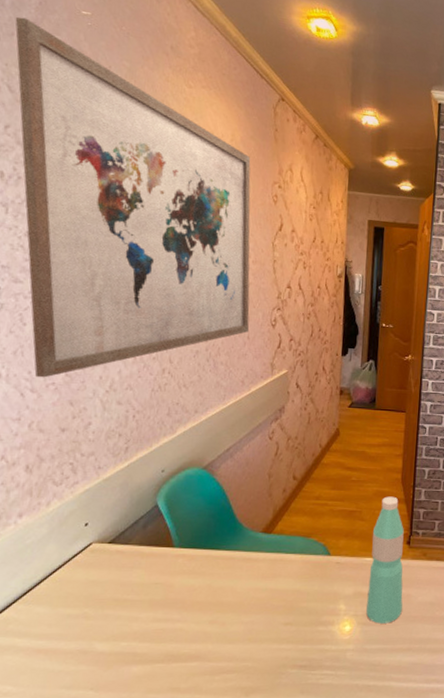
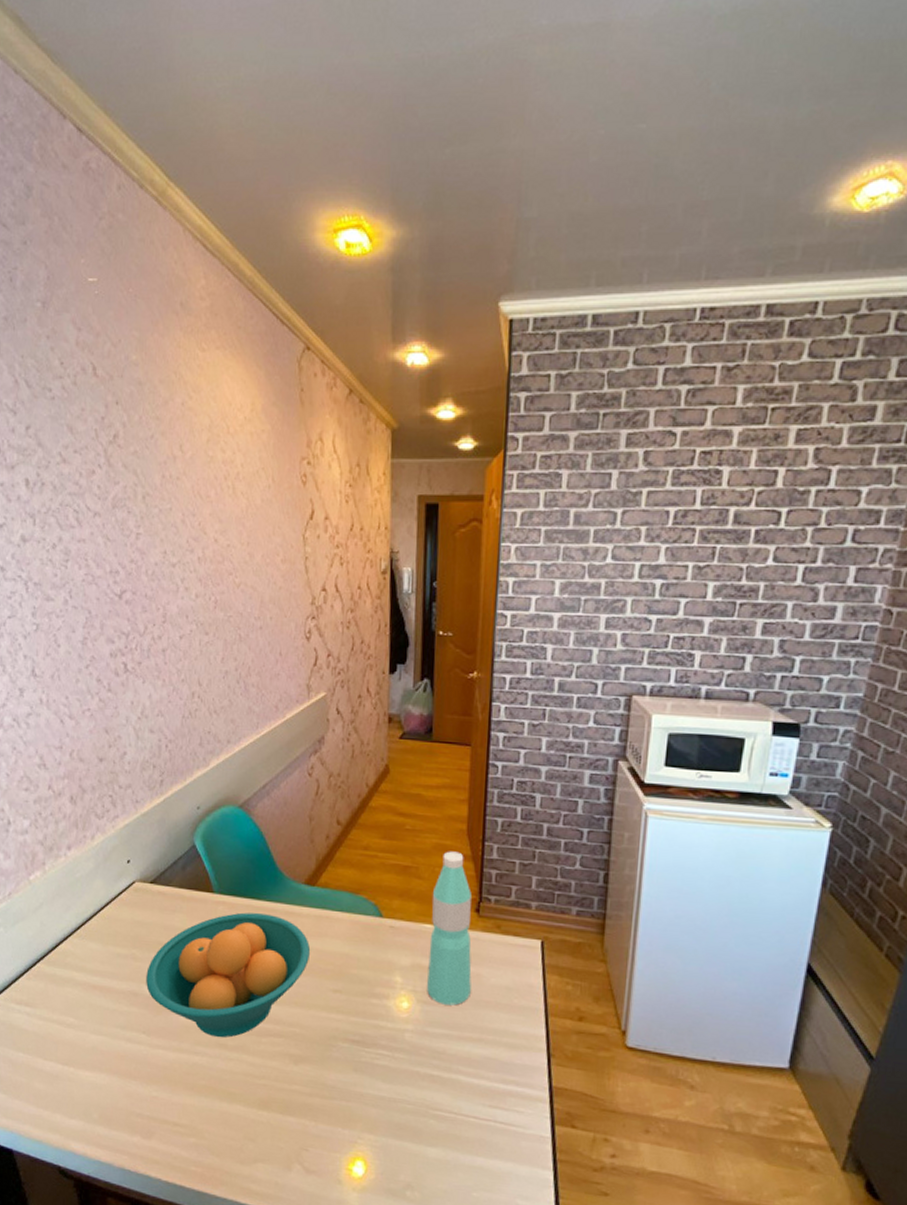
wall art: present [15,16,251,378] -> none [26,298,282,704]
fruit bowl: none [97,562,265,683] -> present [146,912,311,1038]

